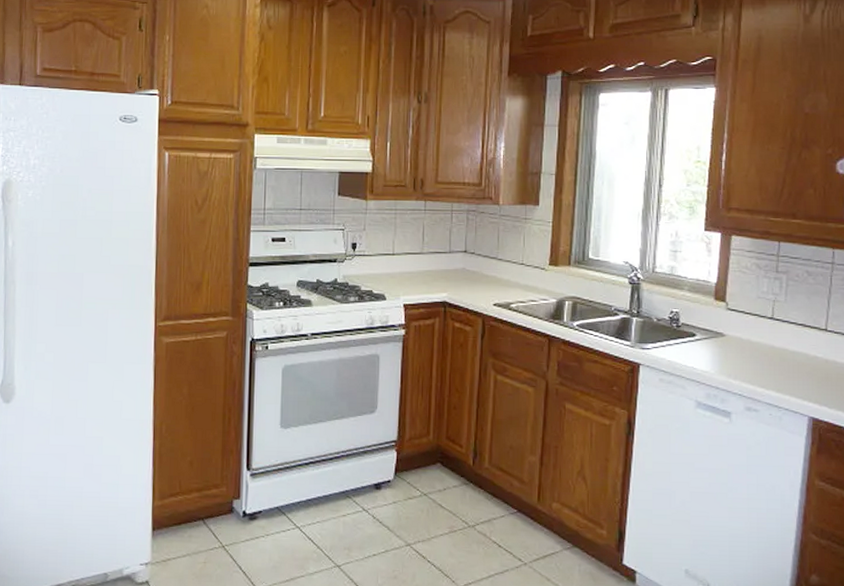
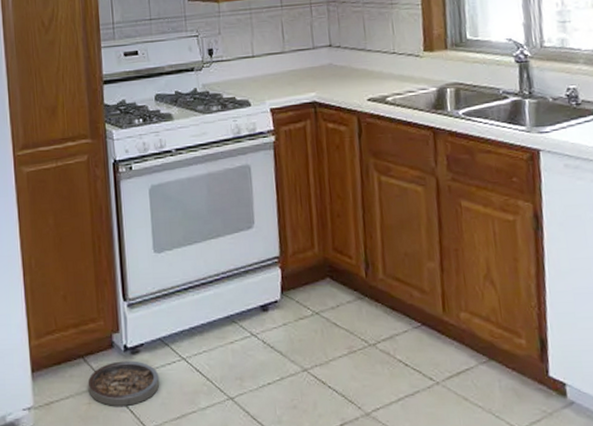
pet bowl: none [205,525,273,567] -> present [88,361,160,406]

